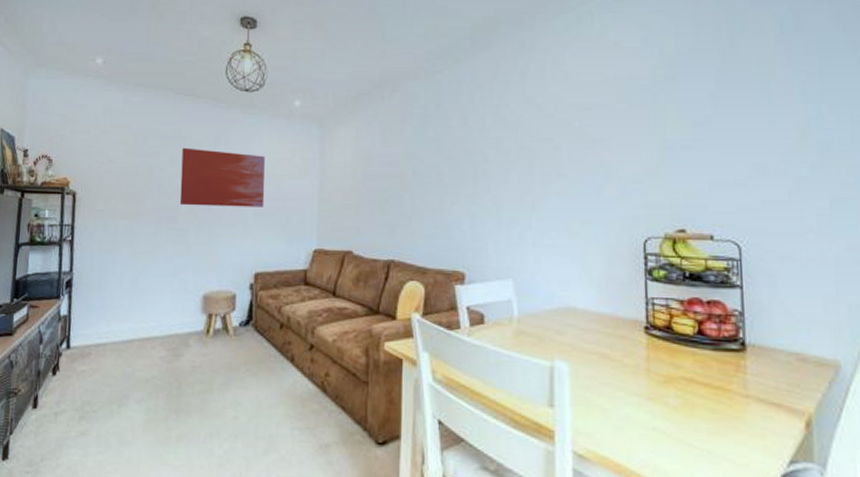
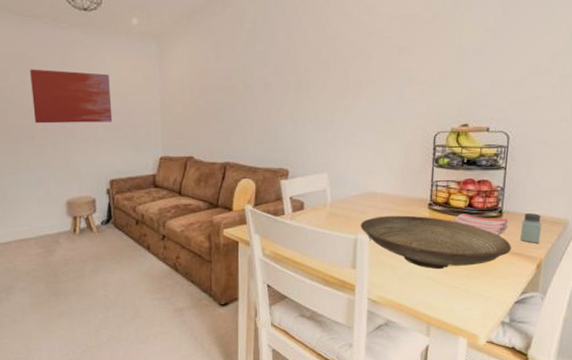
decorative bowl: none [557,338,765,418] -> present [360,215,511,270]
dish towel: none [677,342,756,377] -> present [452,213,508,236]
saltshaker: none [774,347,804,391] -> present [520,212,542,243]

